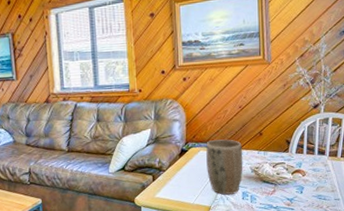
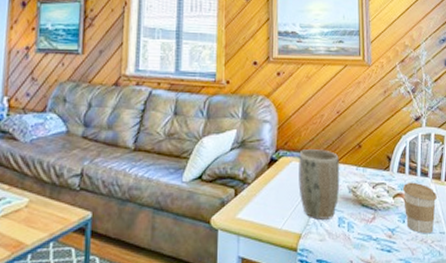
coffee cup: none [300,160,333,201] -> present [402,182,437,234]

